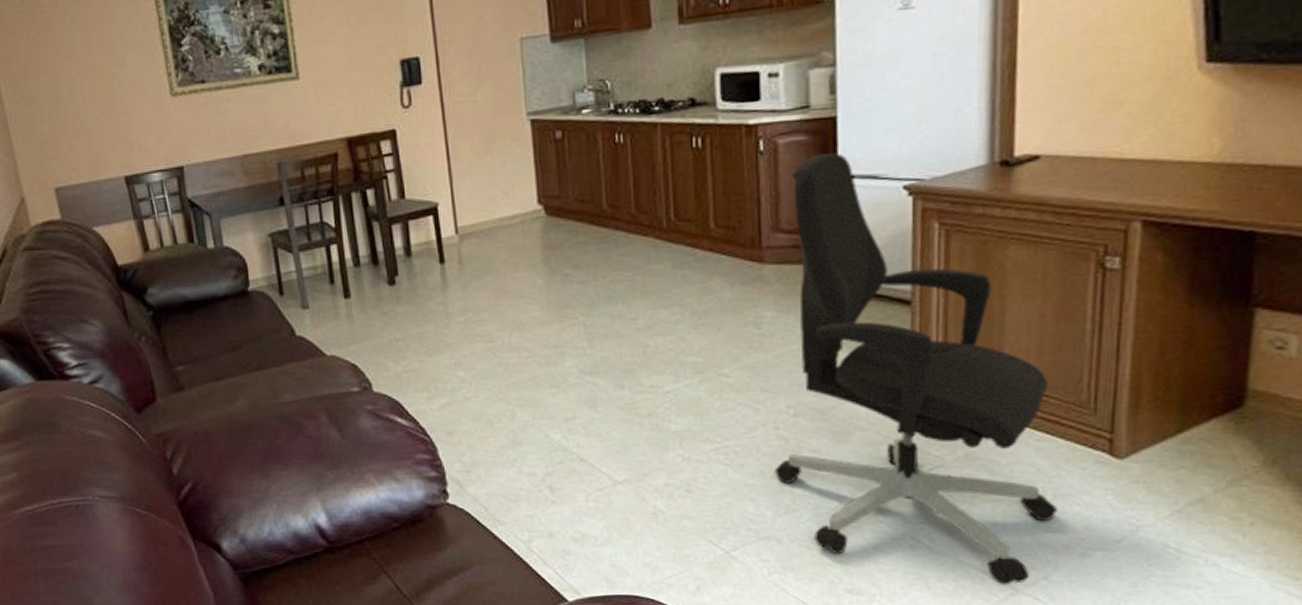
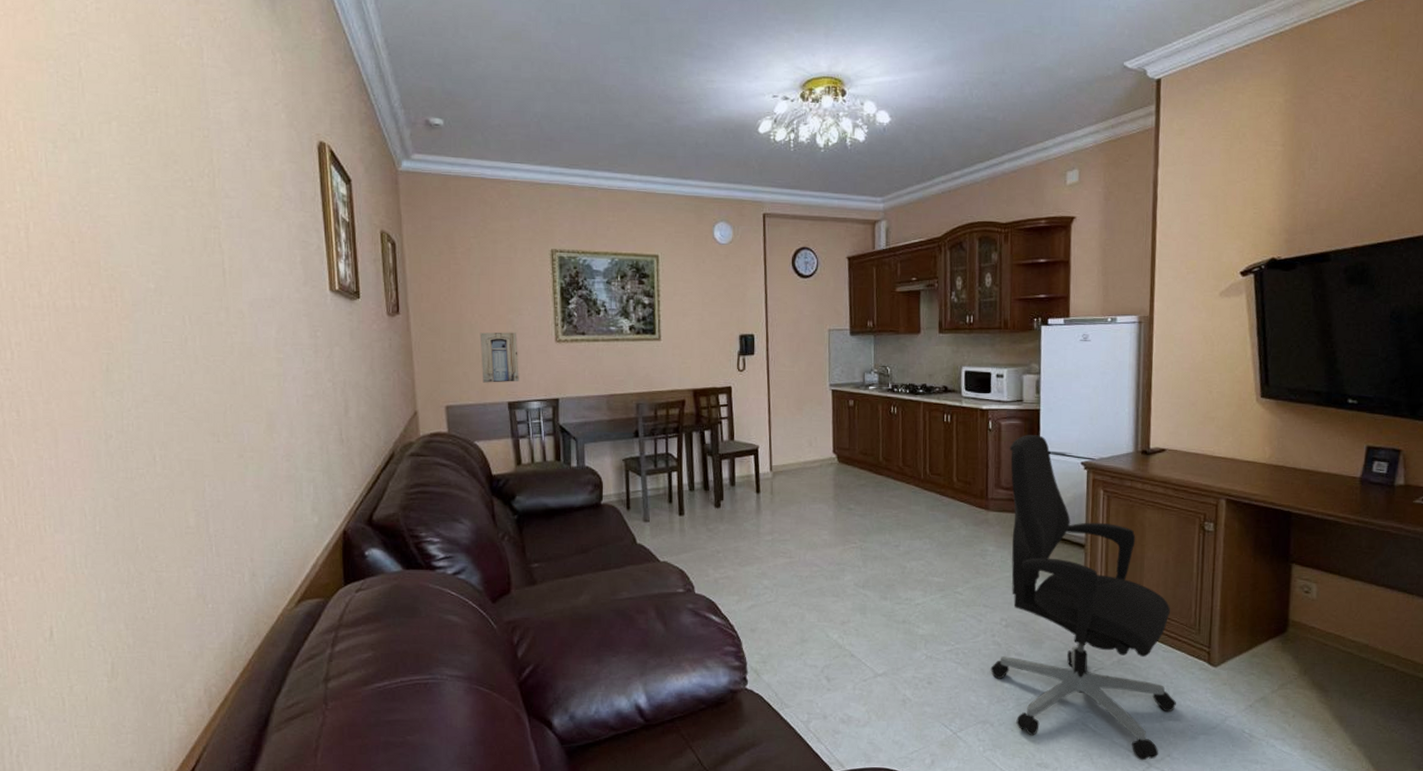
wall art: none [81,89,134,156] -> present [479,332,519,383]

